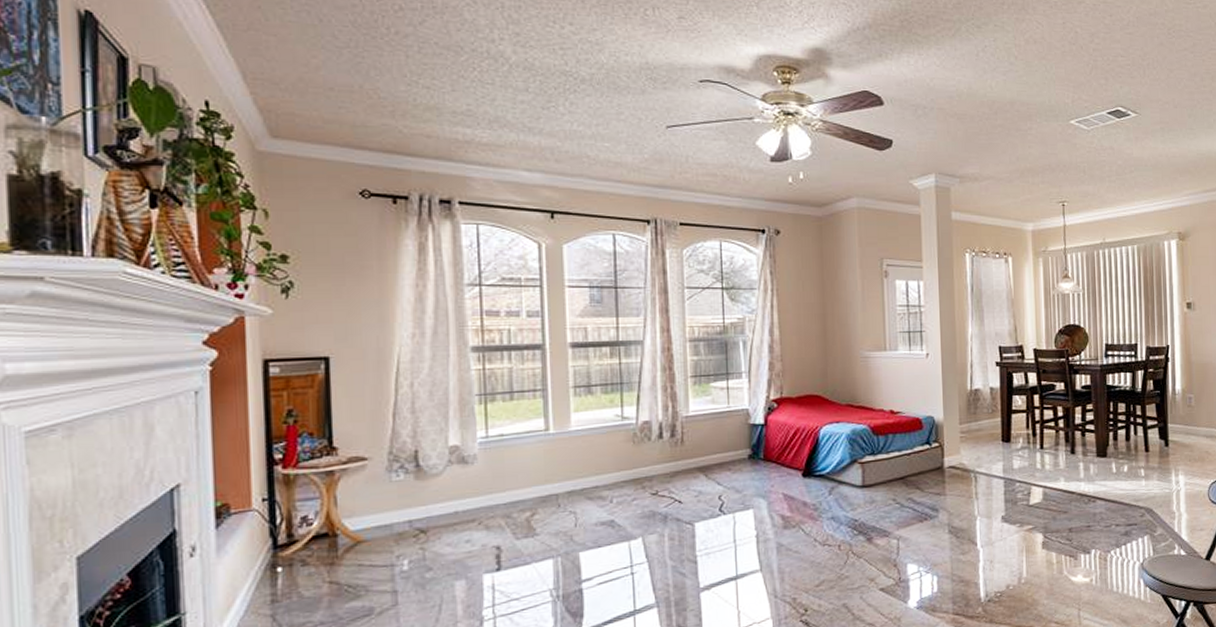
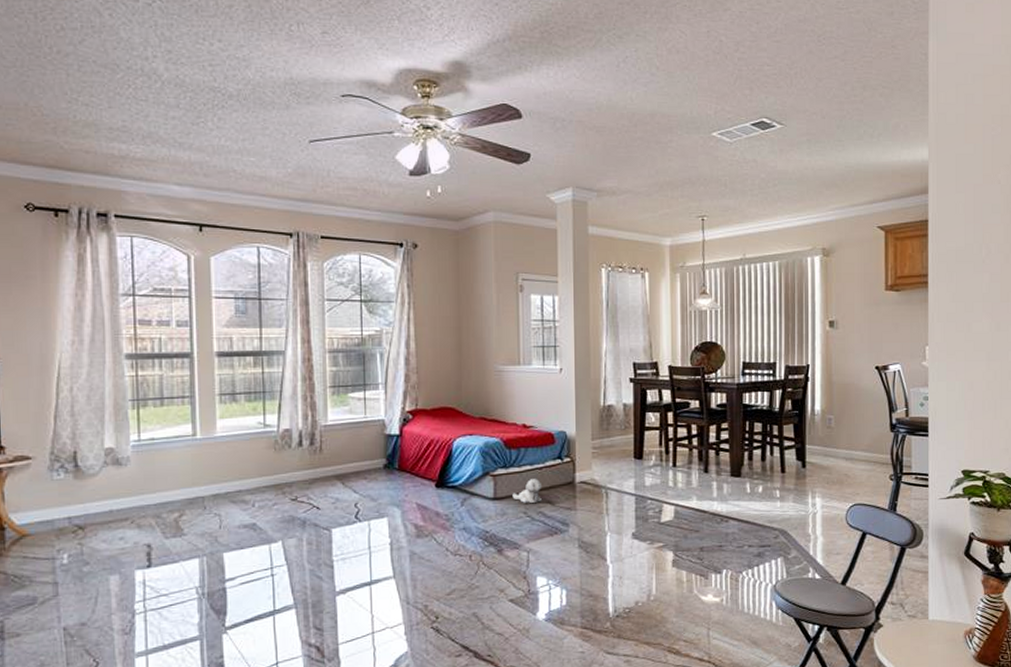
plush toy: none [881,465,911,490] -> present [512,479,543,503]

